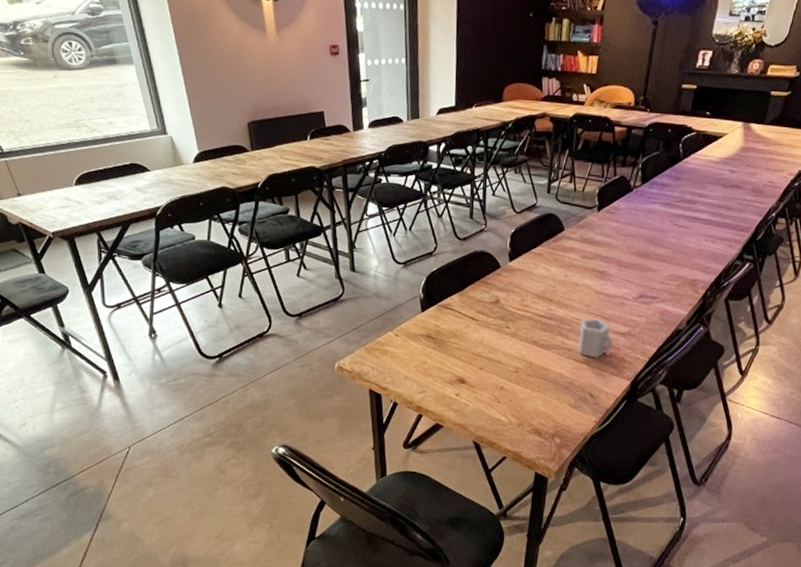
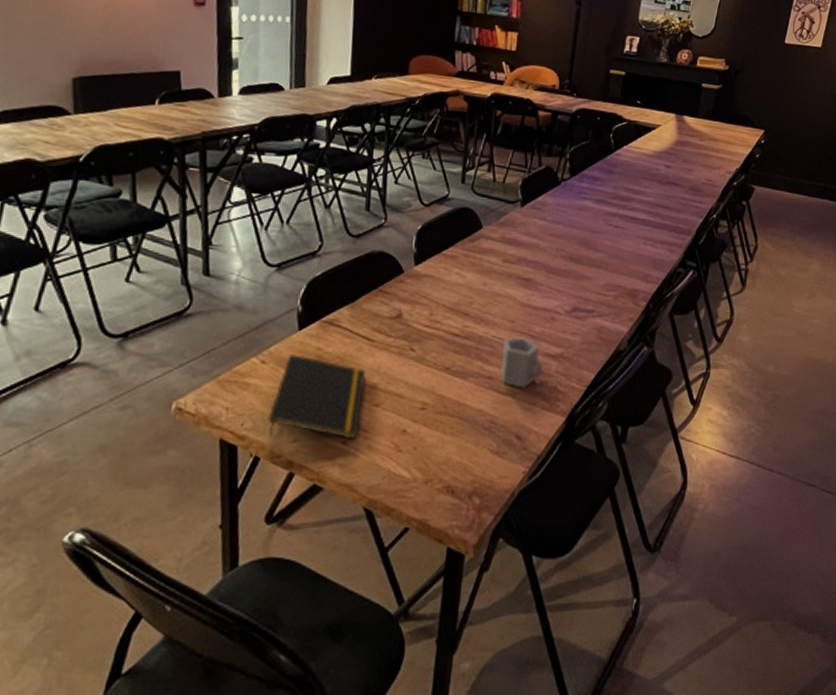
notepad: none [401,330,473,393] -> present [267,354,366,440]

